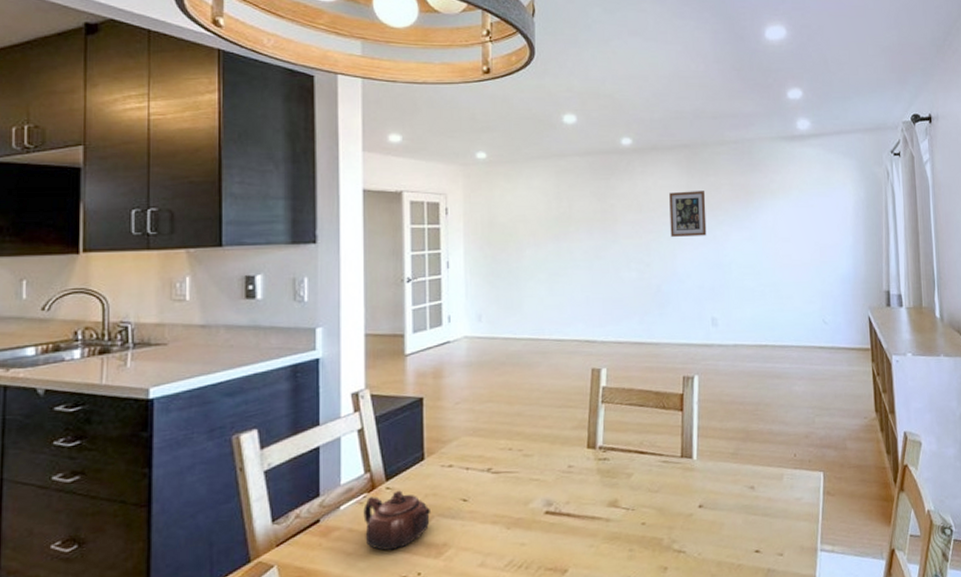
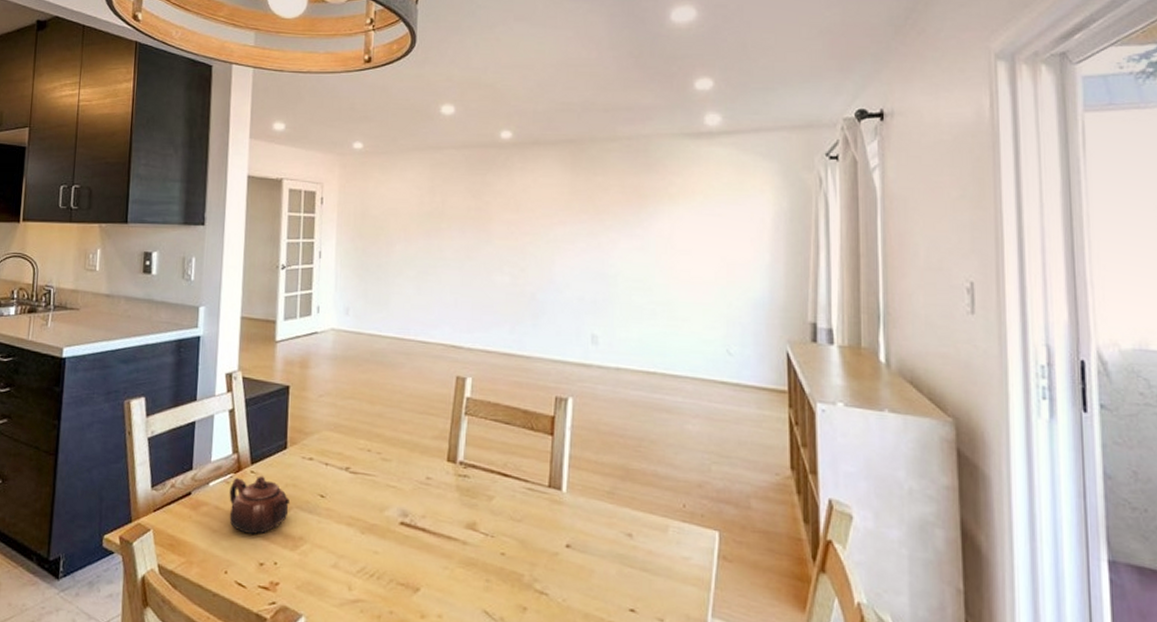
wall art: present [669,191,707,237] -> none [549,191,591,242]

